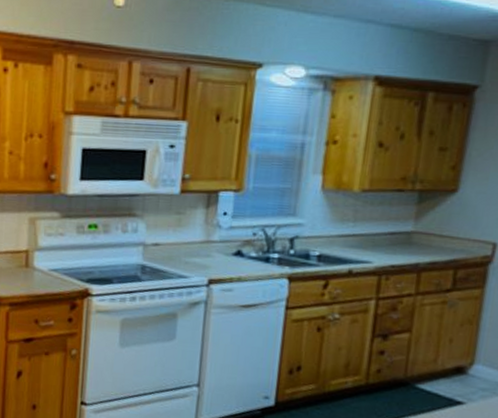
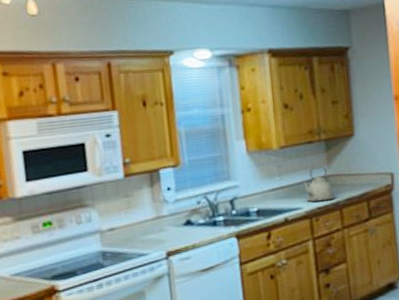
kettle: none [379,220,416,261] -> present [303,167,336,203]

